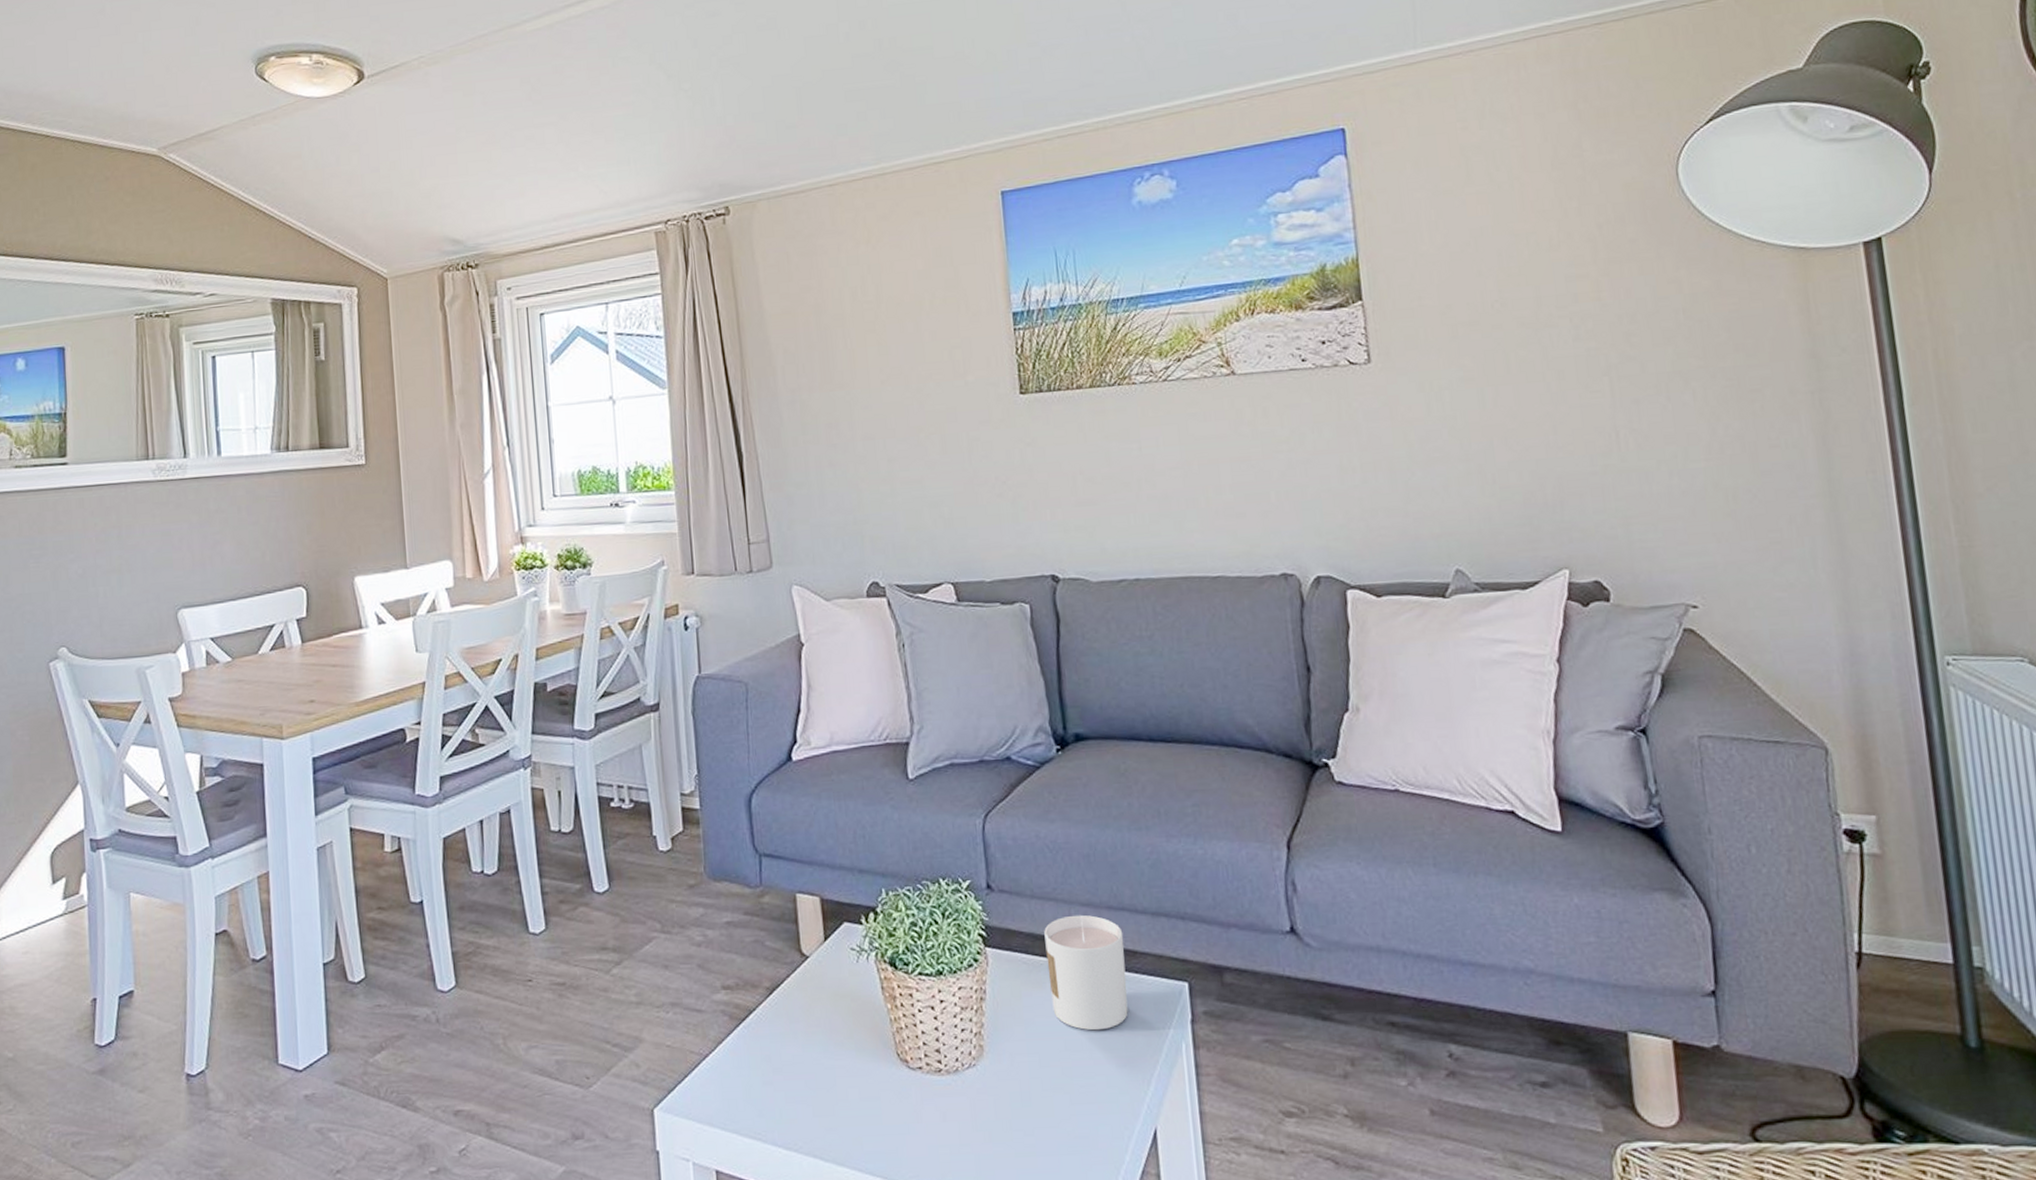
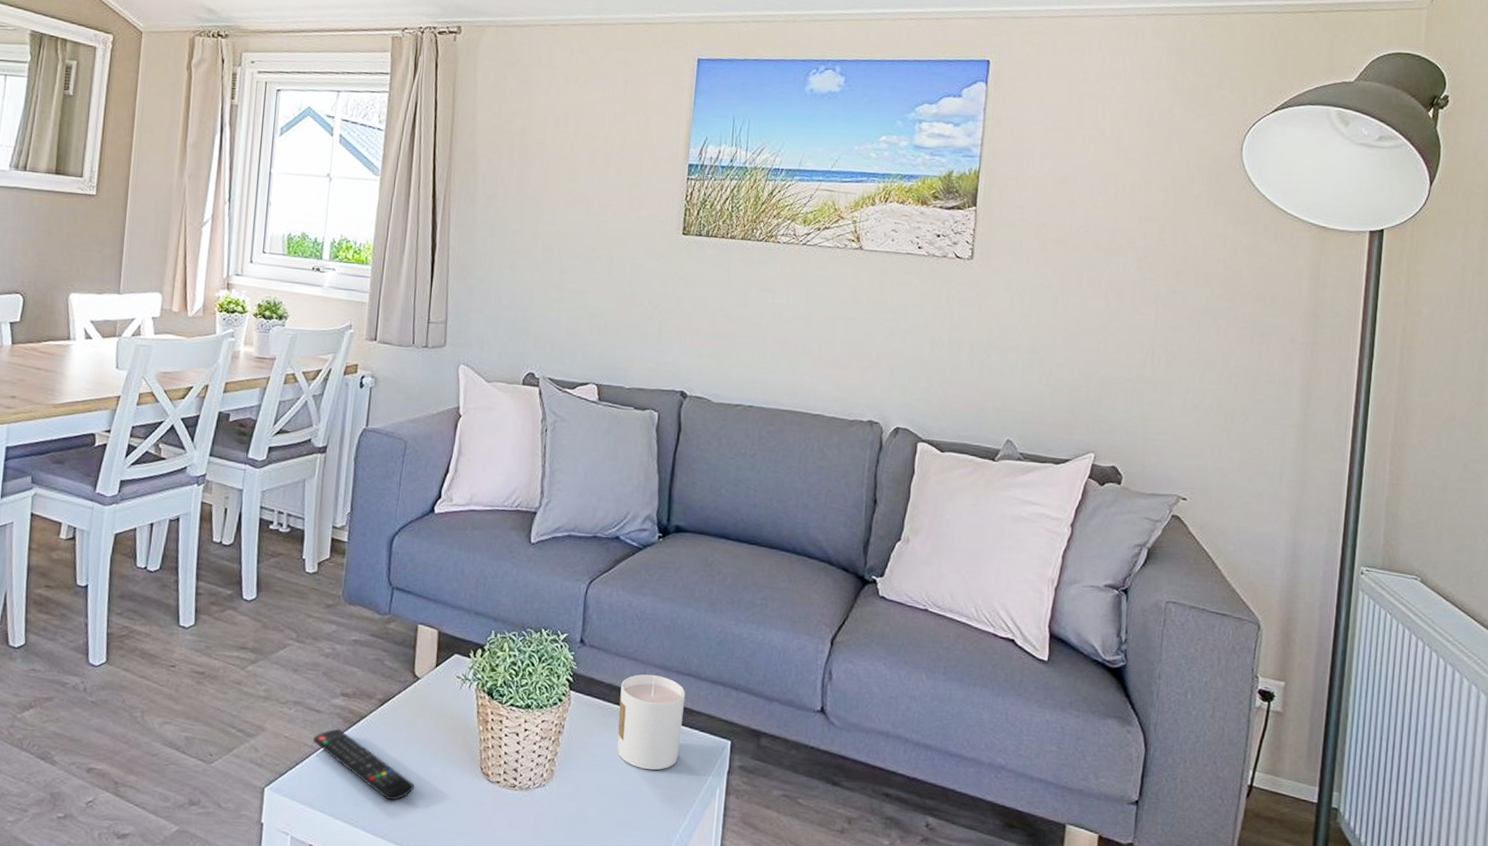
remote control: none [699,1028,824,1106] -> present [313,728,414,801]

